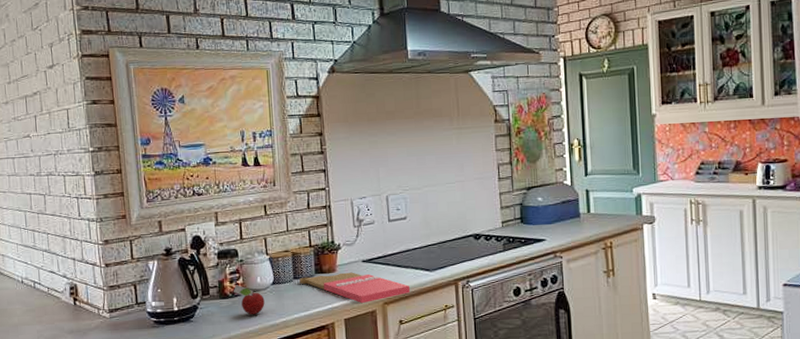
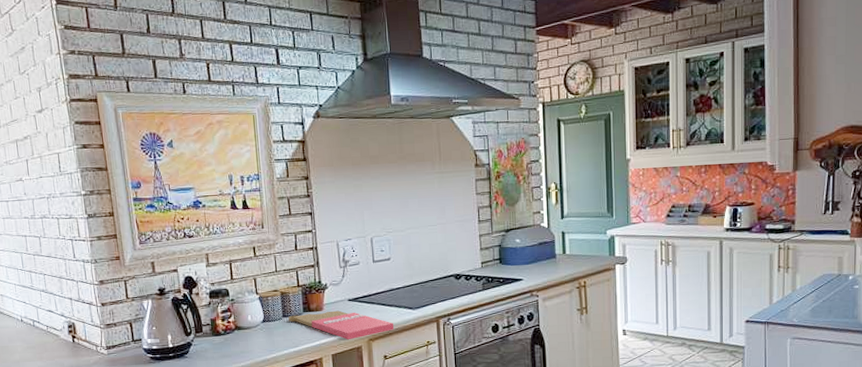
fruit: present [233,285,265,315] -> none [225,323,256,351]

